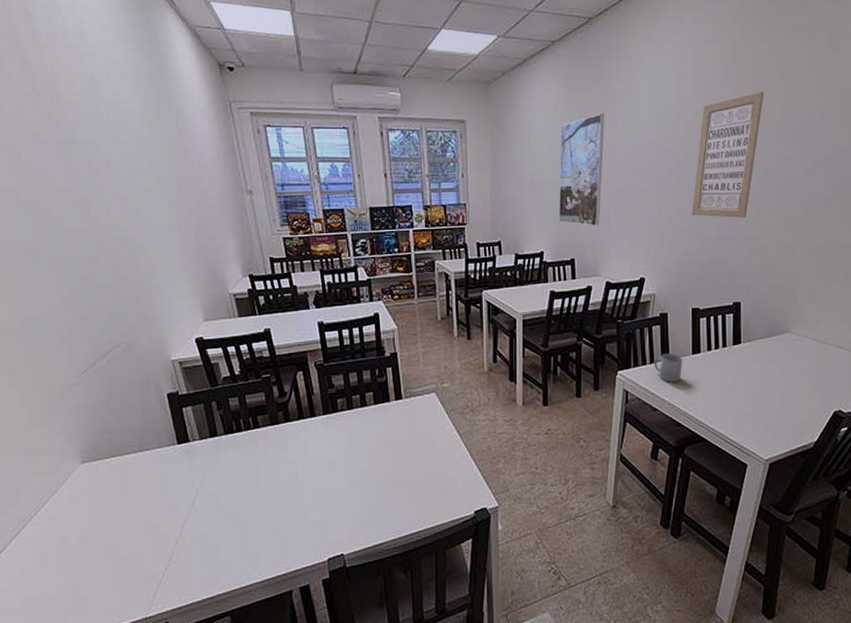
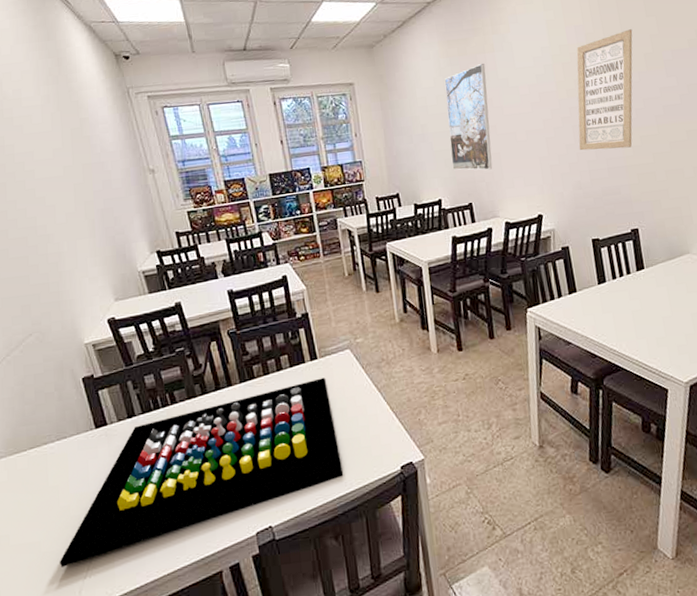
board game: none [135,418,418,571] -> present [59,377,344,567]
mug: present [654,354,683,382] -> none [561,285,591,315]

